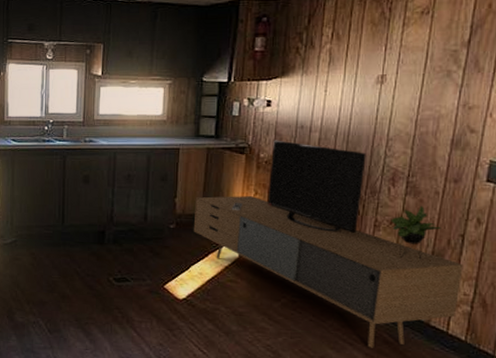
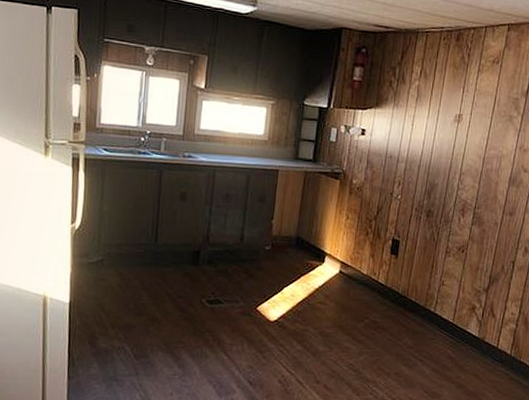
media console: present [193,140,463,348] -> none [287,167,513,364]

